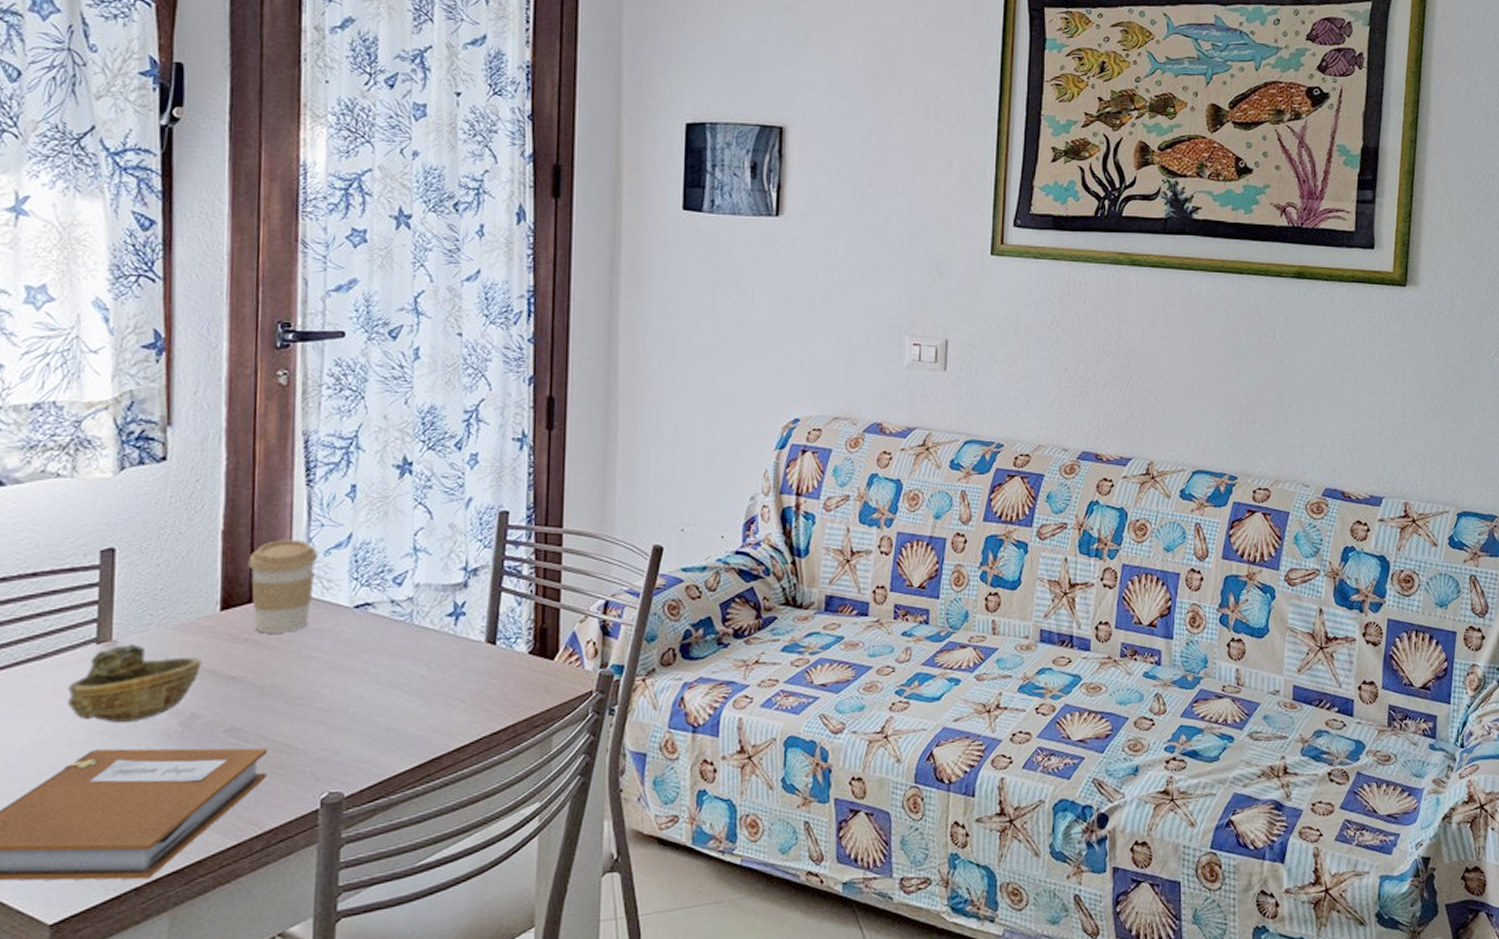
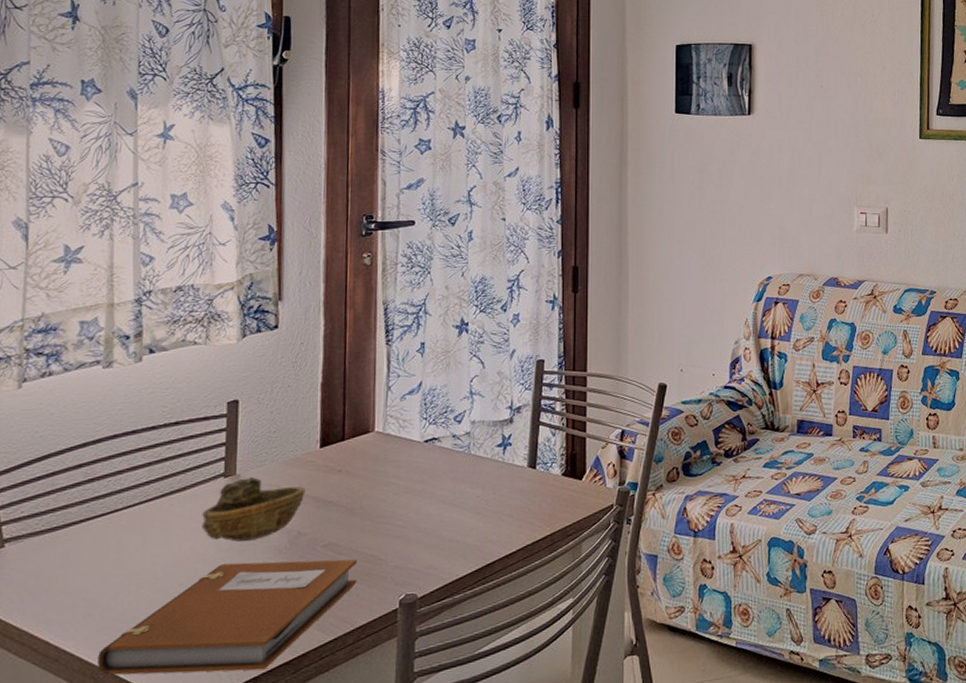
coffee cup: present [248,539,319,634] -> none [341,388,396,465]

